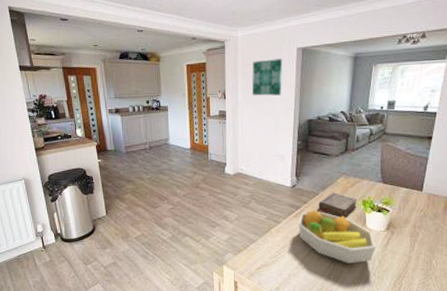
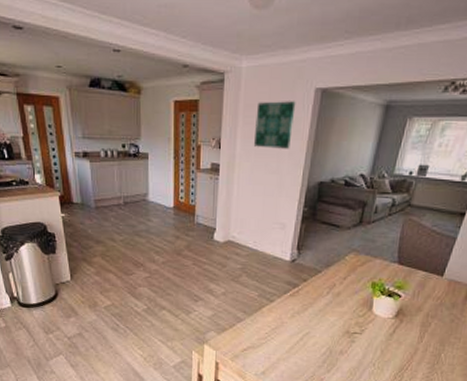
fruit bowl: present [298,210,377,263] -> none [294,289,381,352]
book: present [319,192,357,217] -> none [320,271,366,300]

